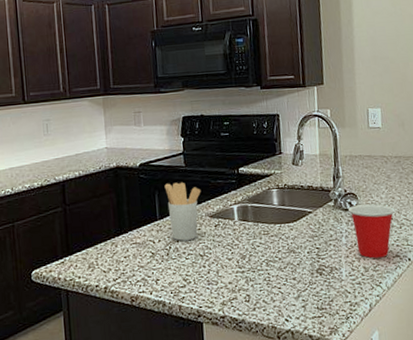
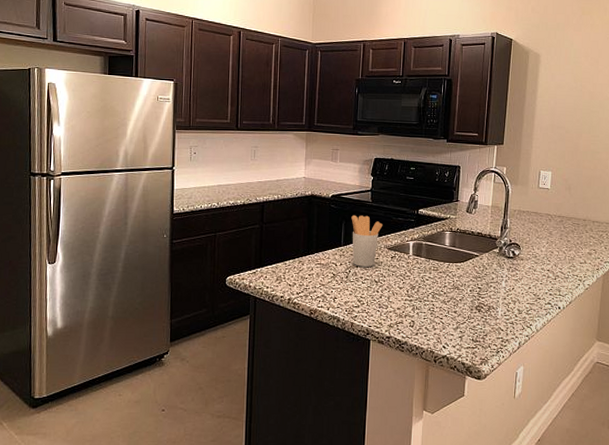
cup: present [348,204,396,259] -> none [511,255,553,303]

